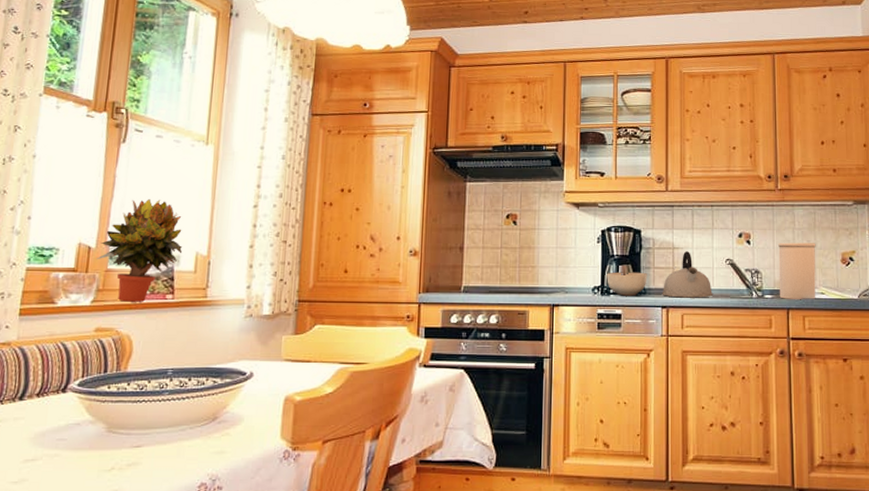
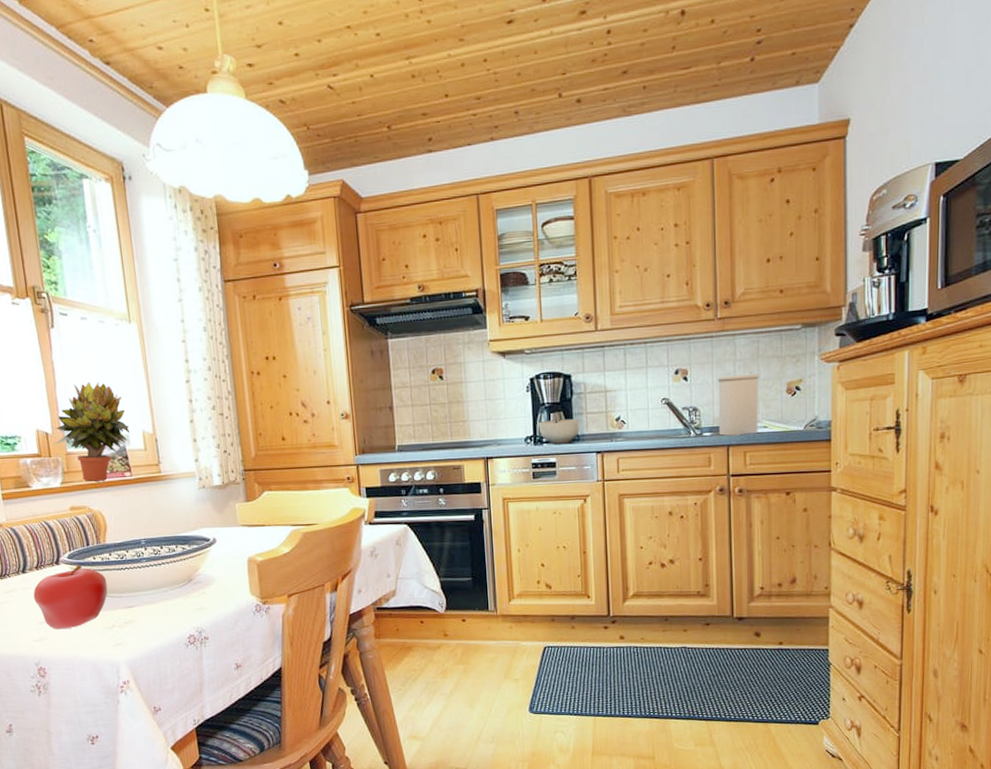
apple: none [24,394,117,470] -> present [33,565,108,630]
kettle: present [662,251,713,298] -> none [596,393,648,442]

